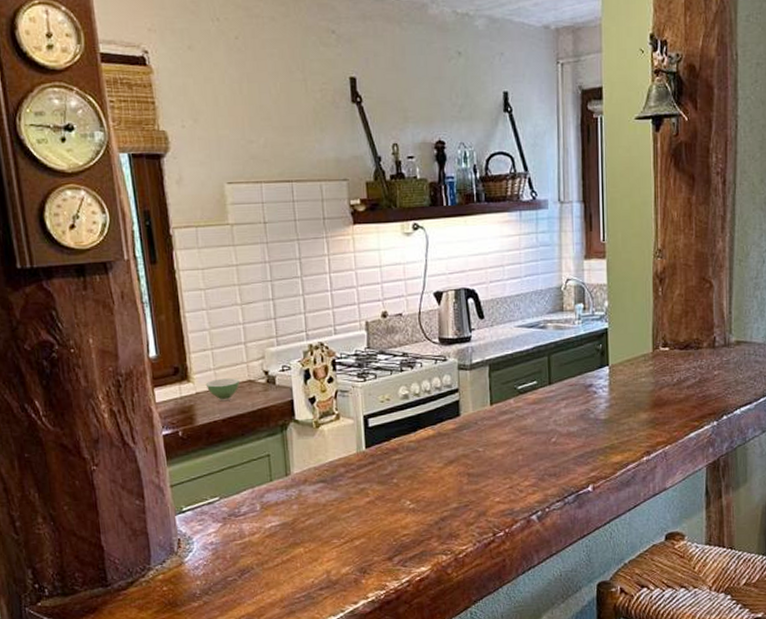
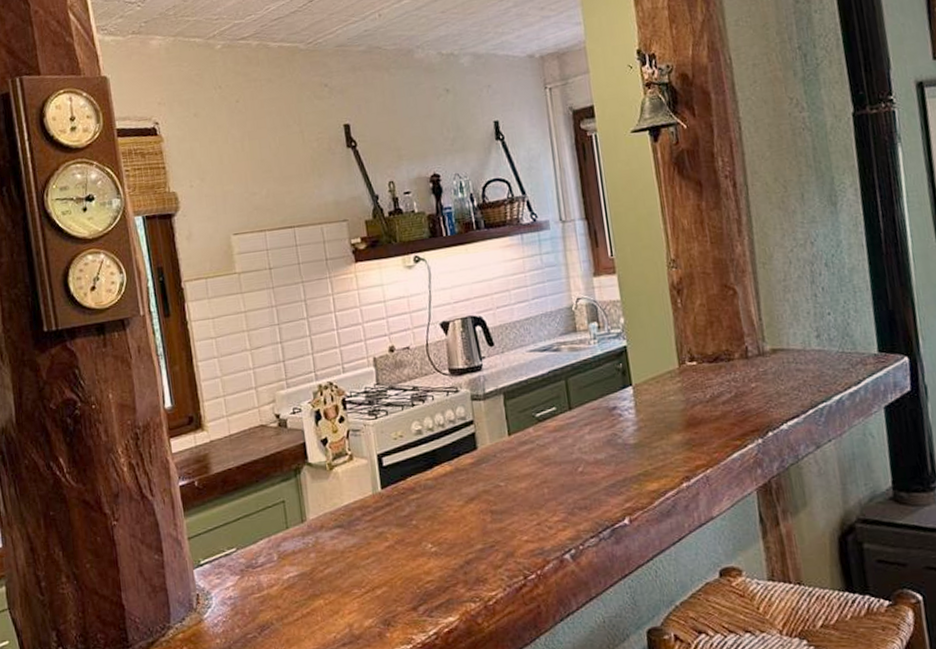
bowl: present [205,378,240,402] -> none [219,423,253,449]

